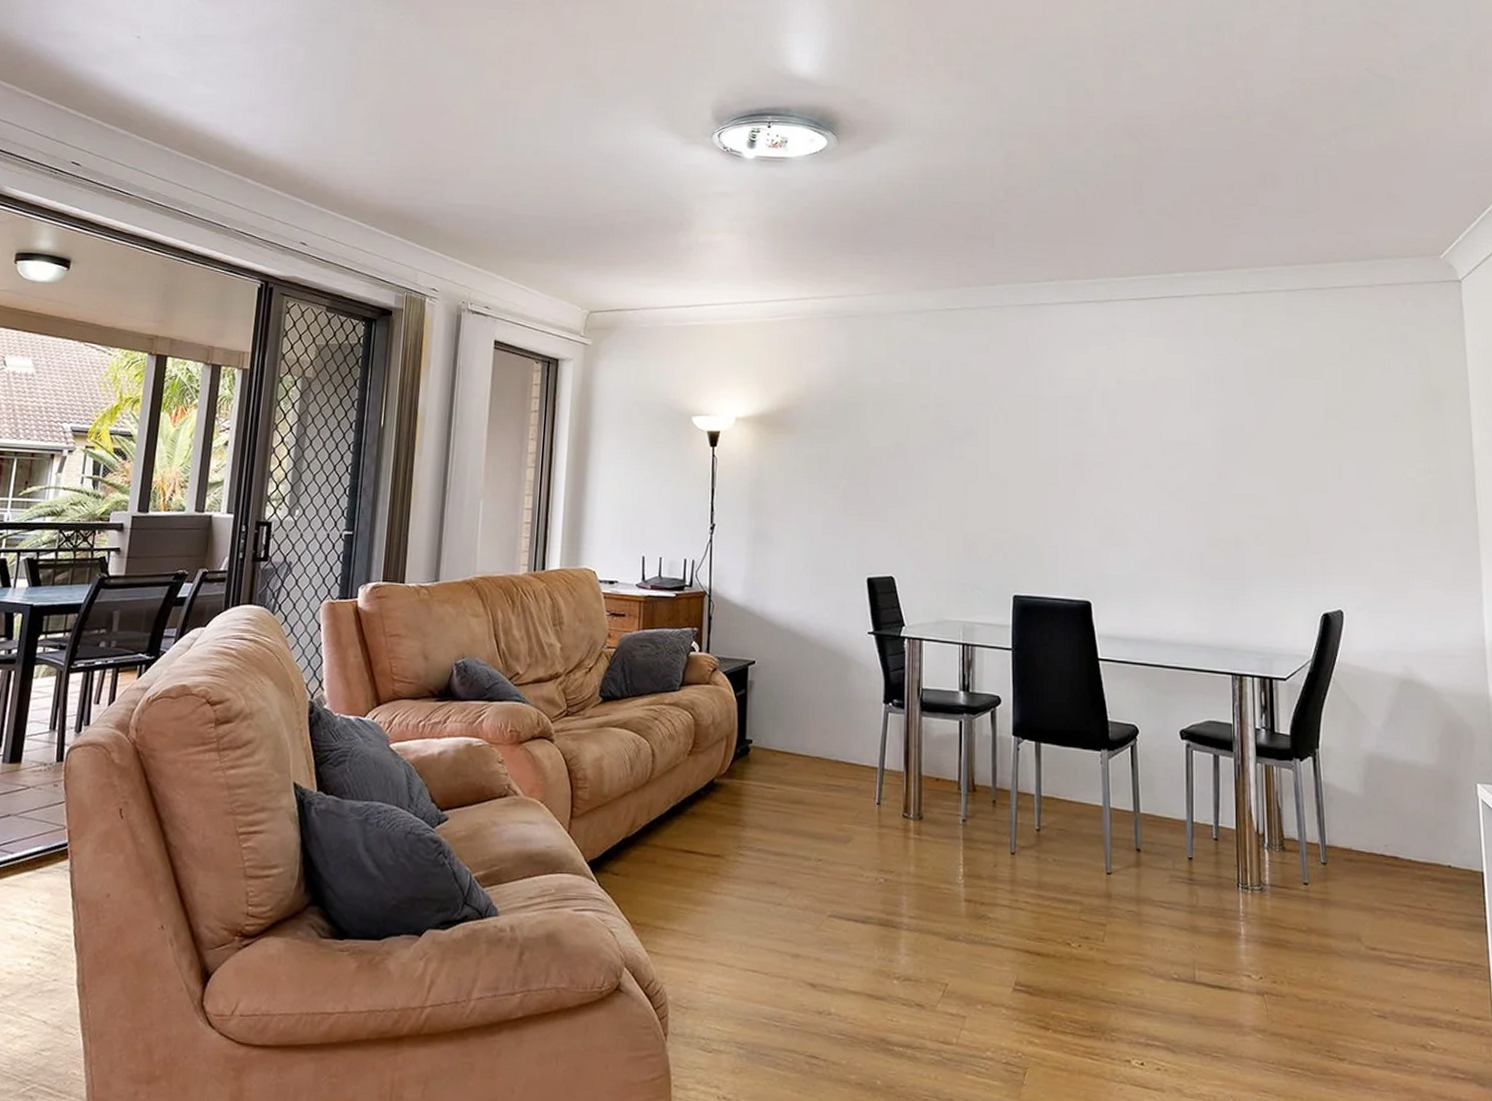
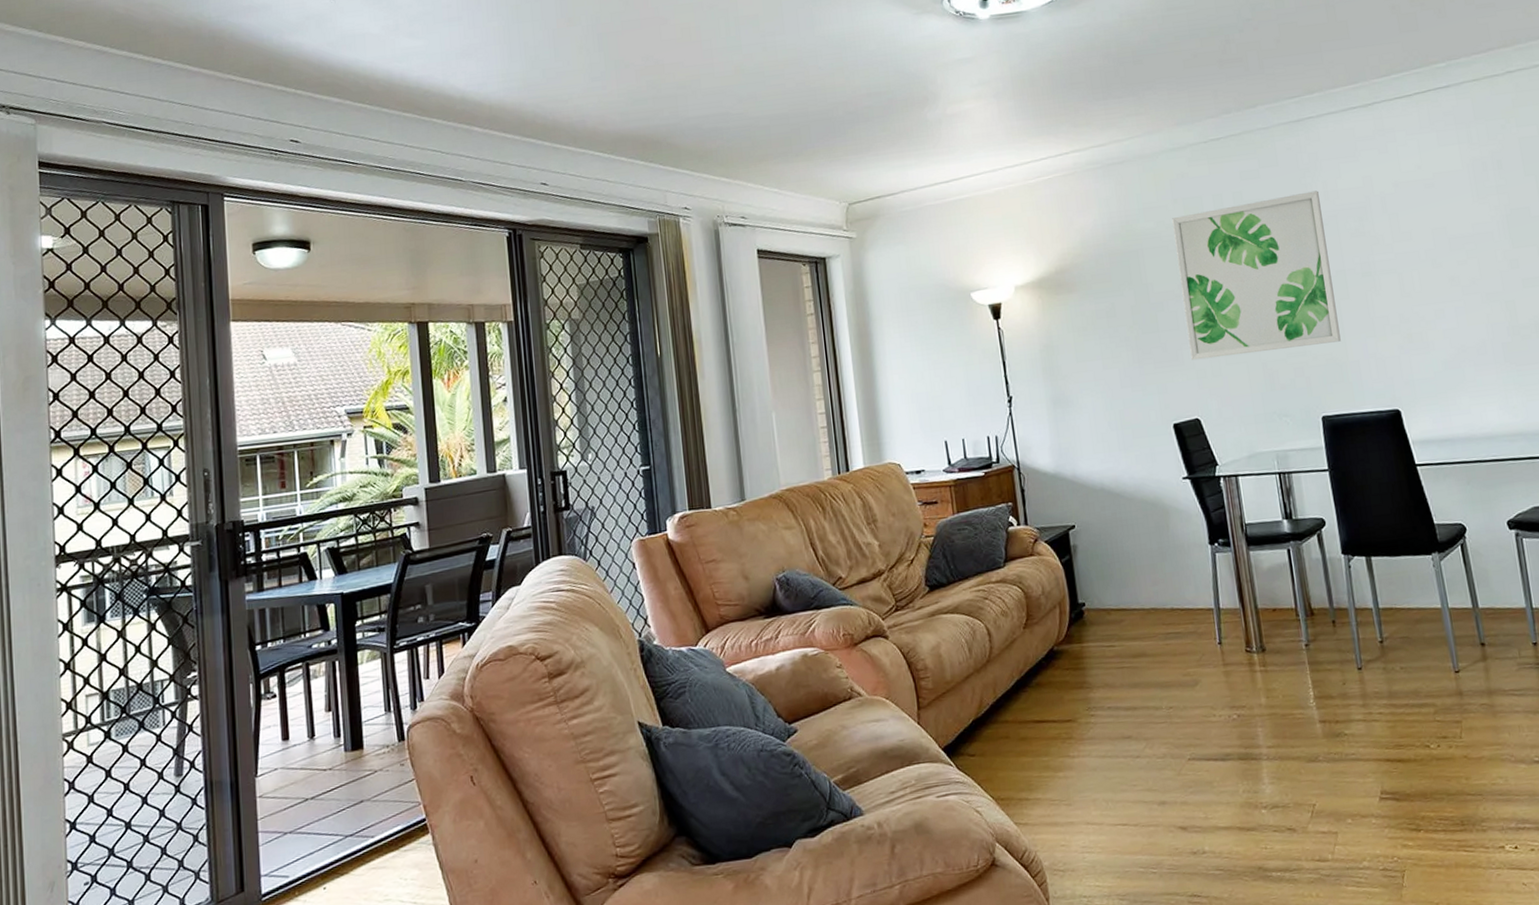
wall art: none [895,374,1043,525] -> present [1172,190,1341,361]

